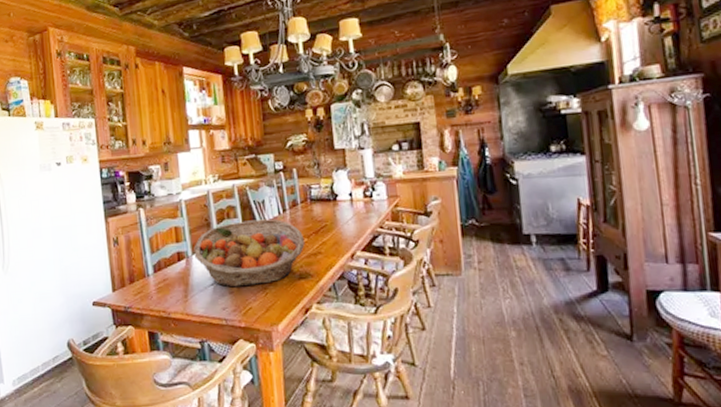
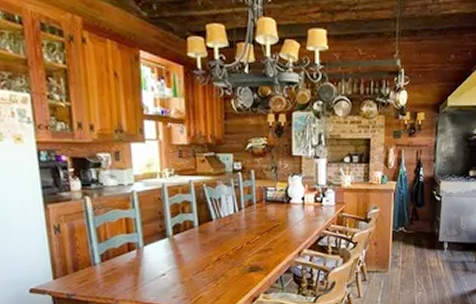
fruit basket: present [194,218,305,288] -> none [145,216,257,278]

